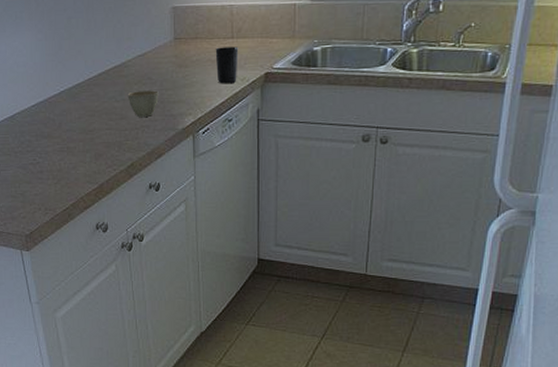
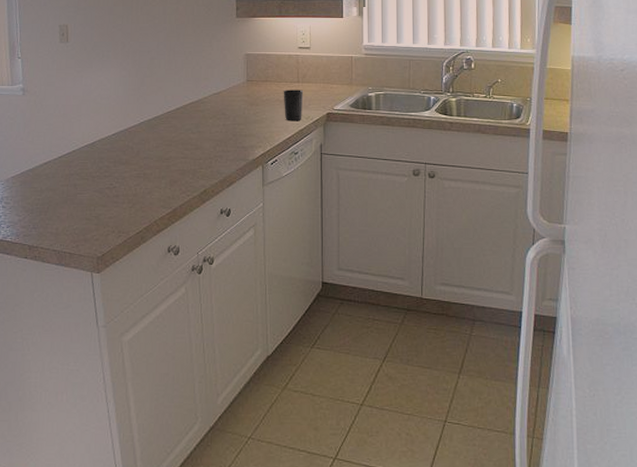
cup: present [127,90,159,117] -> none [203,124,232,148]

